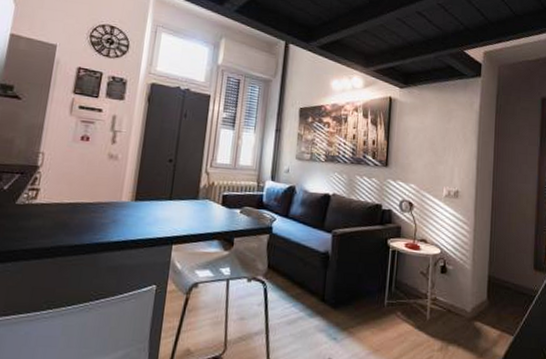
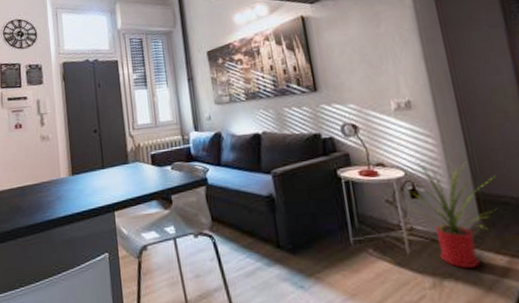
house plant: none [436,242,505,337] -> present [400,160,496,268]

